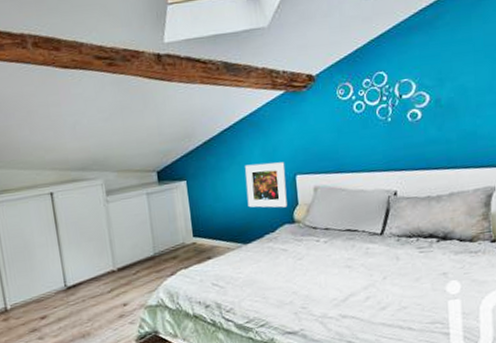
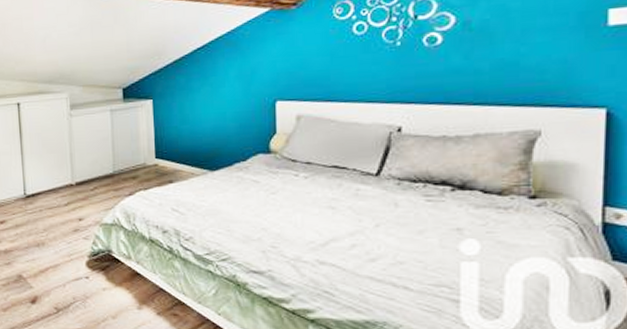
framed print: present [245,162,288,208] -> none [217,86,264,136]

